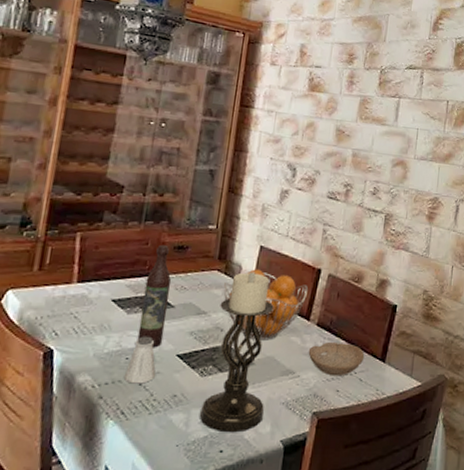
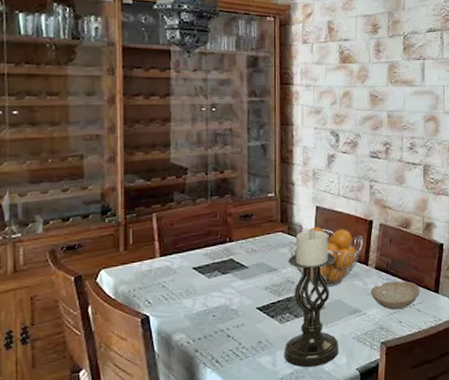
saltshaker: present [124,336,156,384] -> none [215,295,240,337]
wine bottle: present [137,244,172,348] -> none [220,215,243,305]

